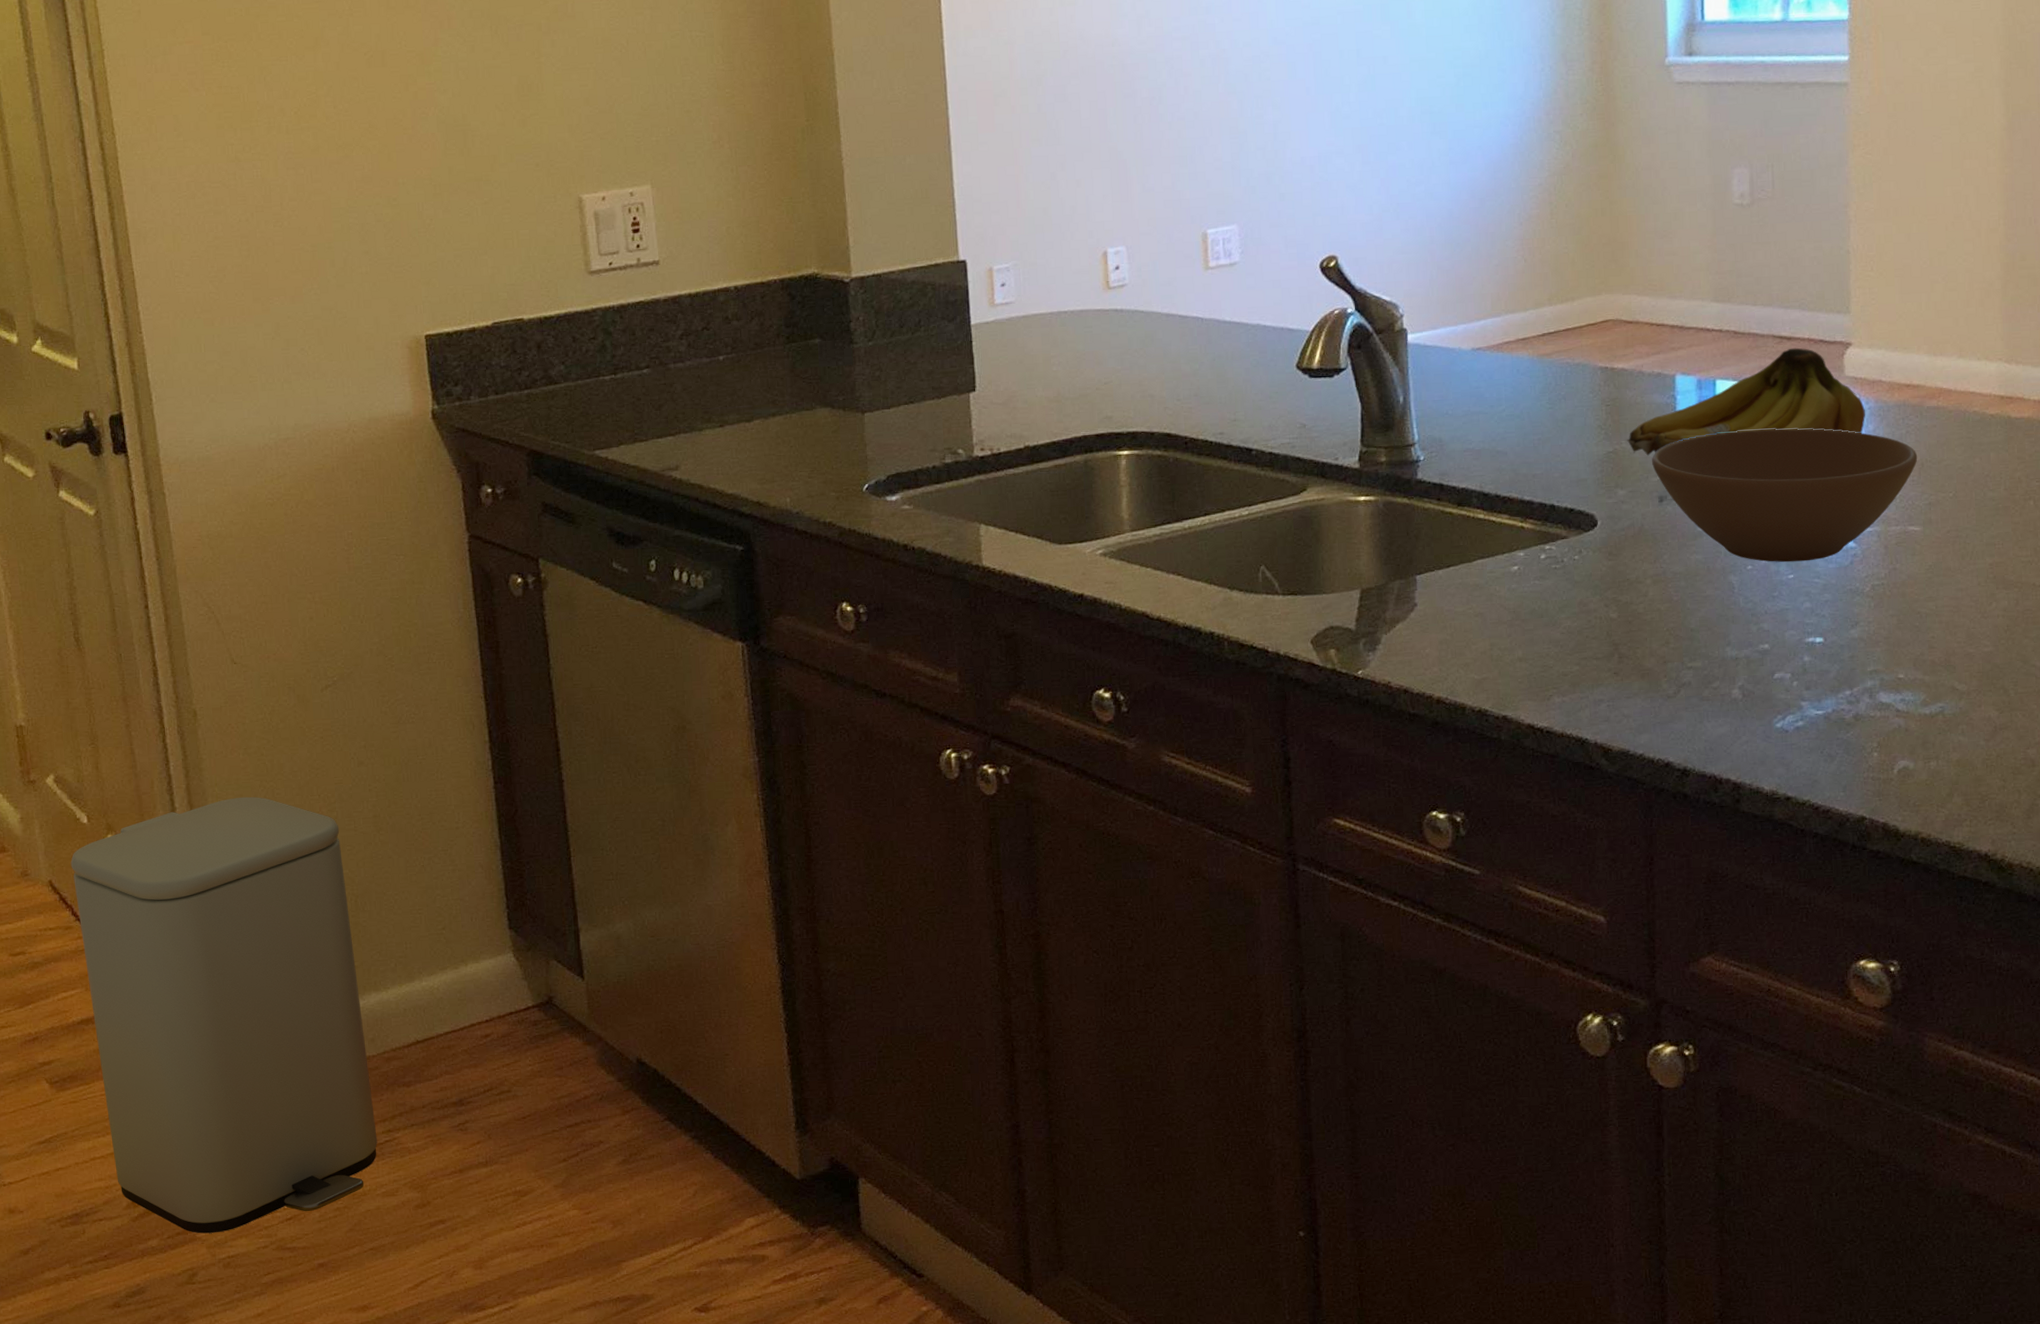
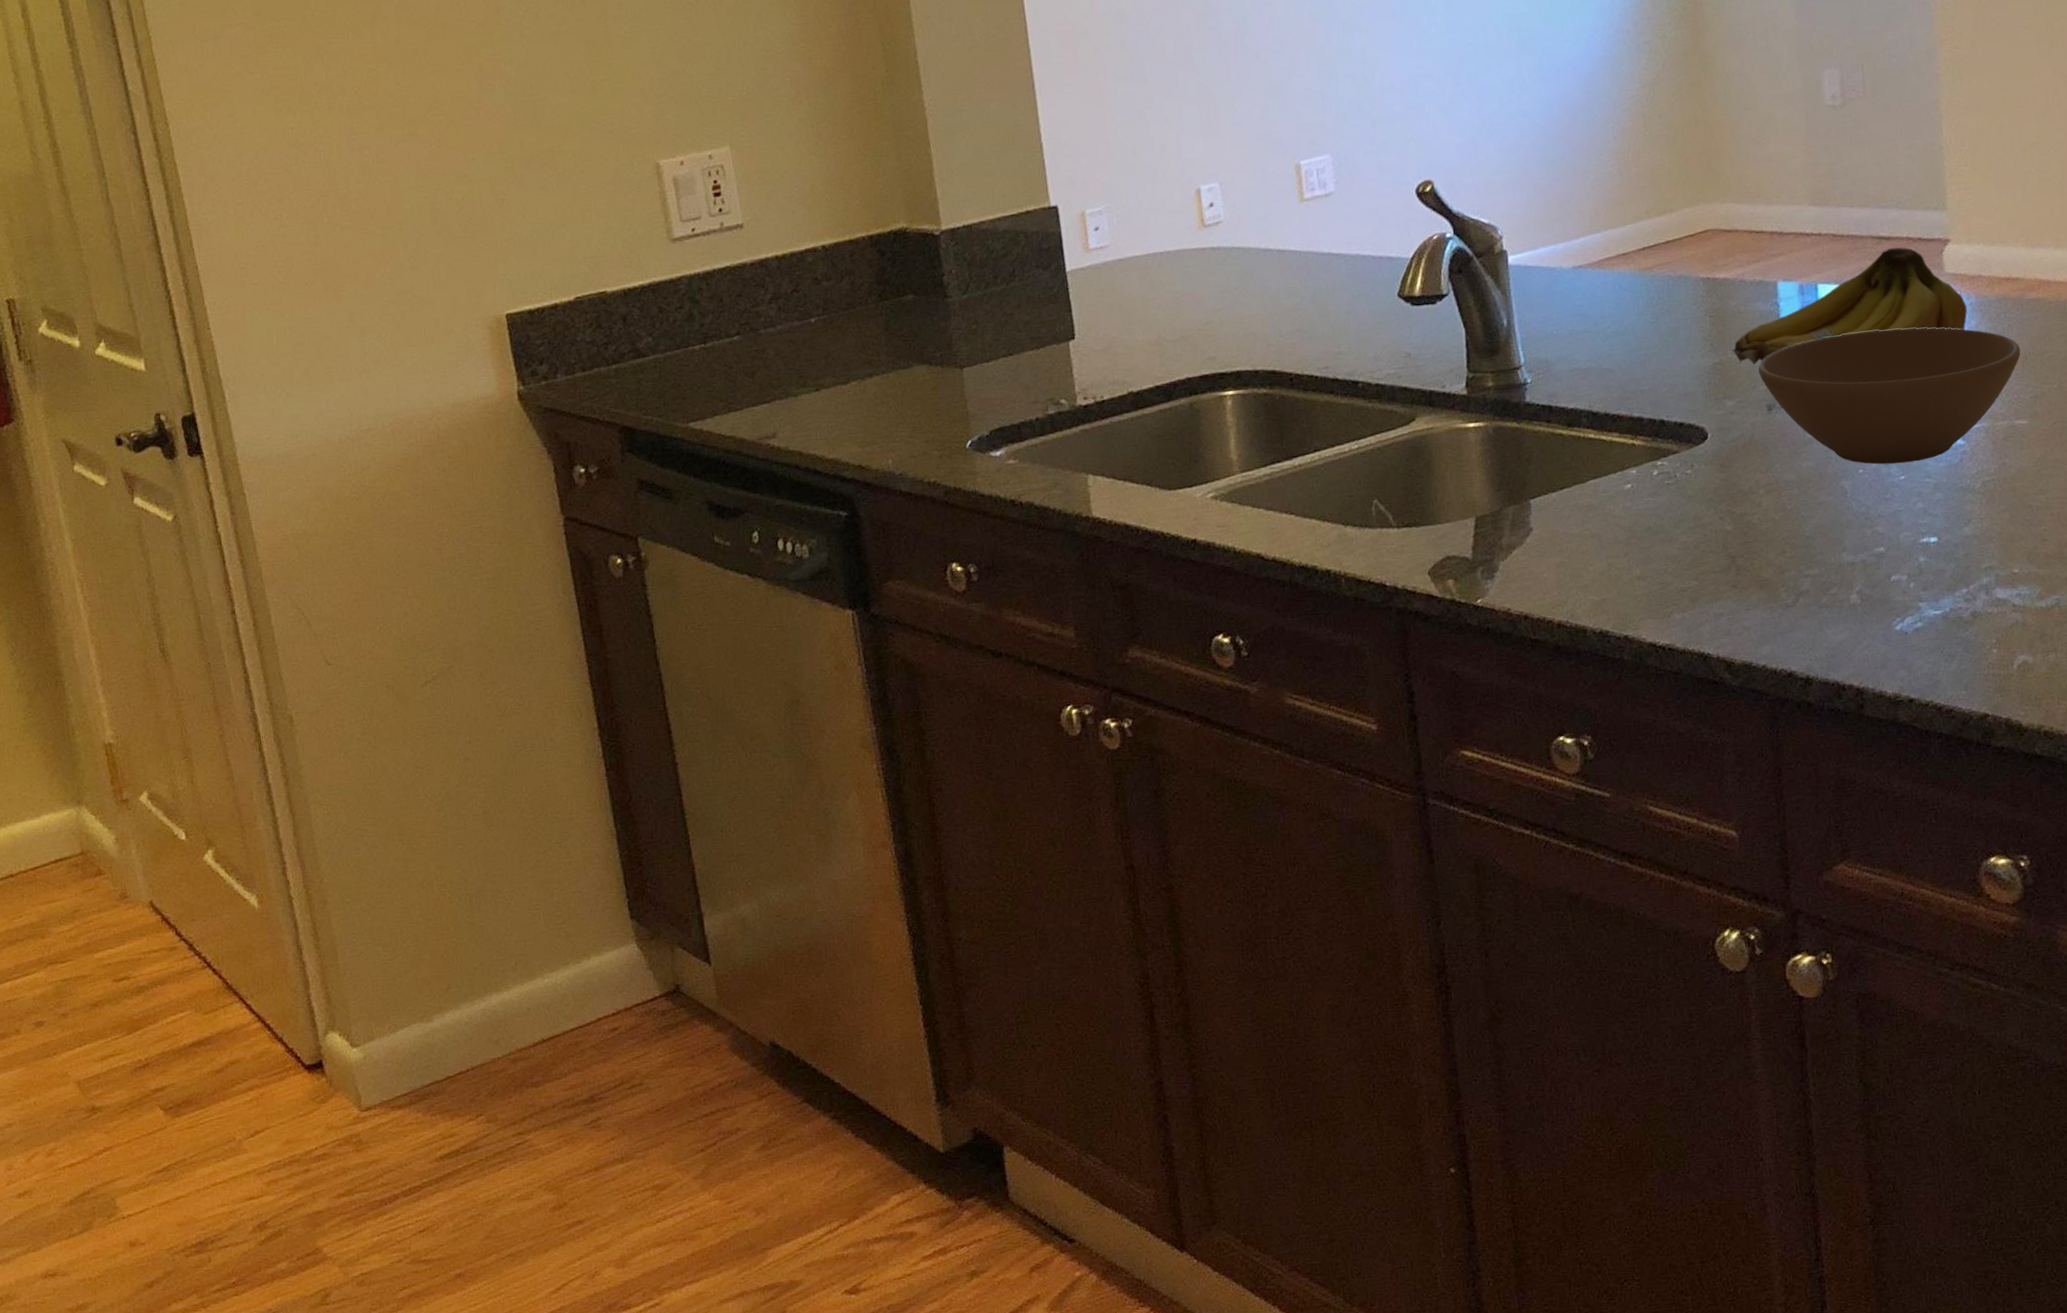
pedal bin: present [70,796,378,1234] -> none [171,800,509,1253]

